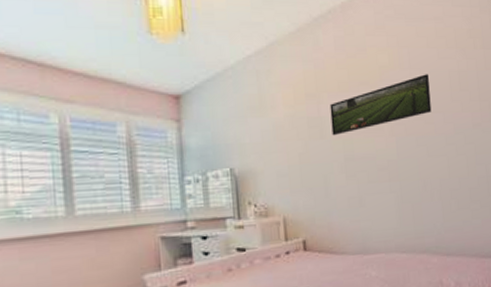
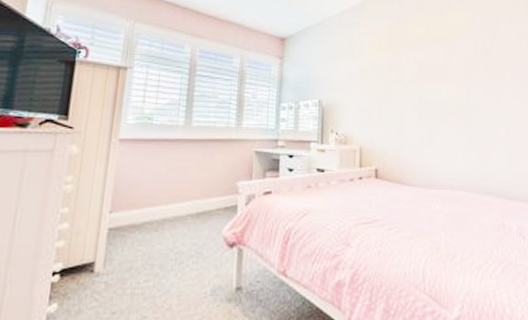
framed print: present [330,74,432,136] -> none [409,34,501,81]

